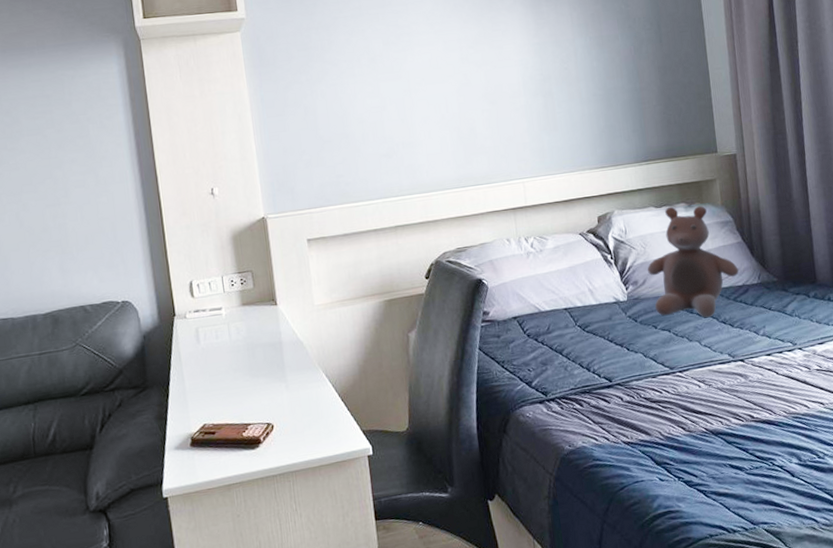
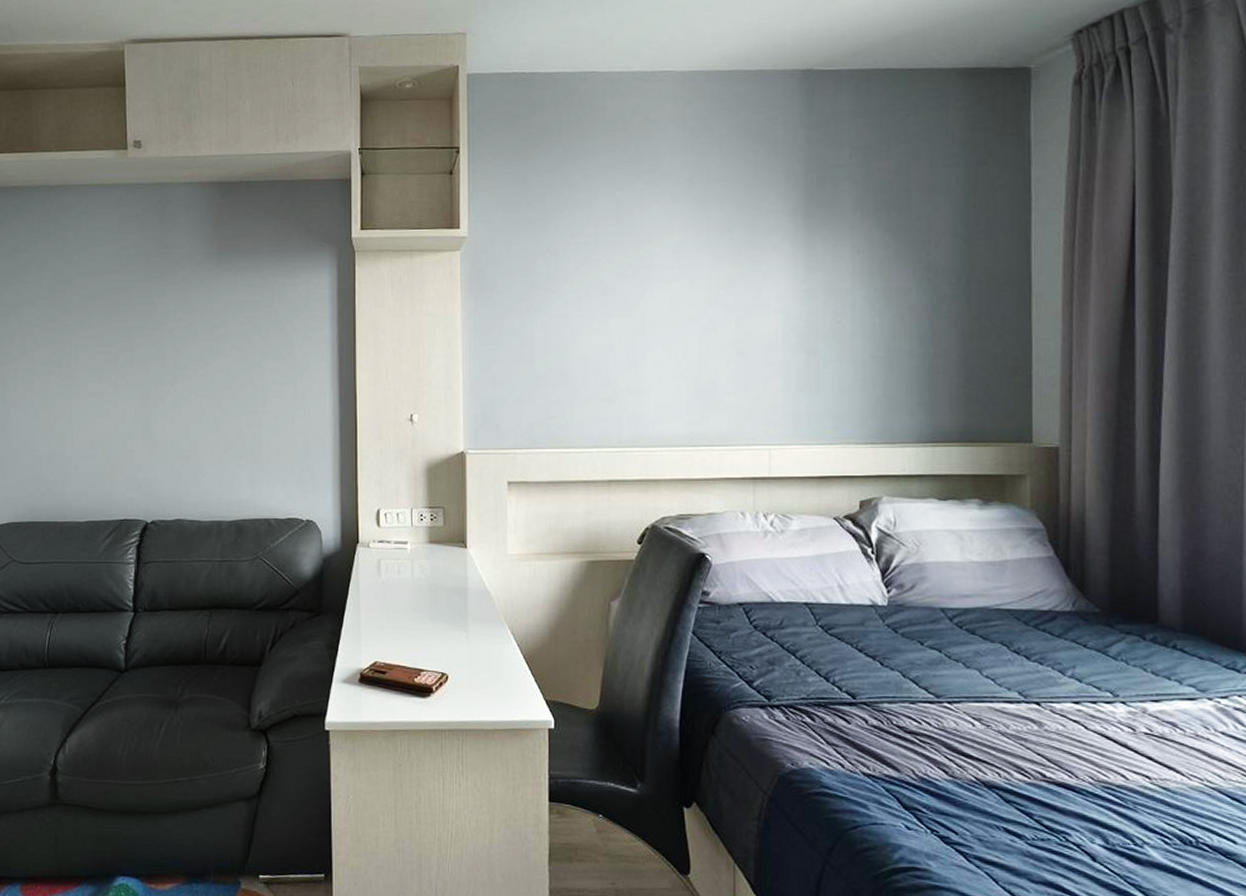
stuffed bear: present [647,206,739,318] -> none [918,501,1045,643]

